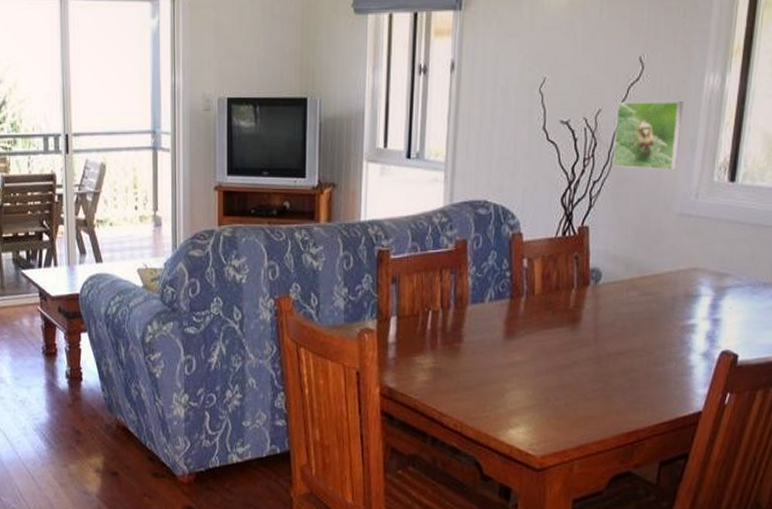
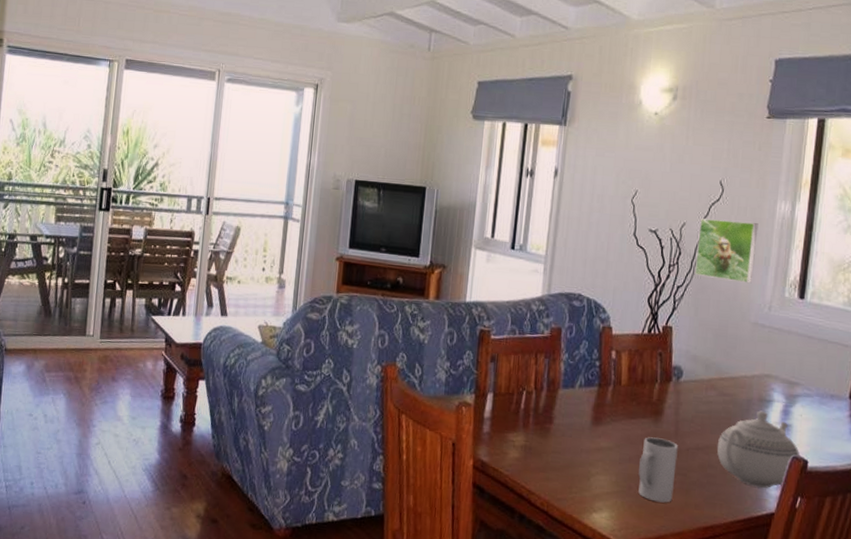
mug: none [556,346,598,412] -> present [638,437,678,503]
teapot: none [639,307,730,387] -> present [716,410,801,488]

